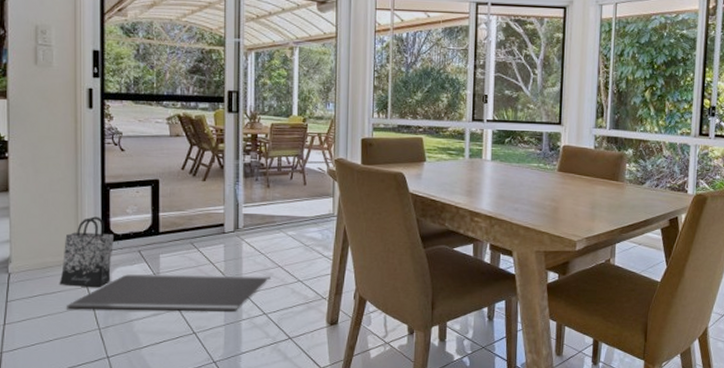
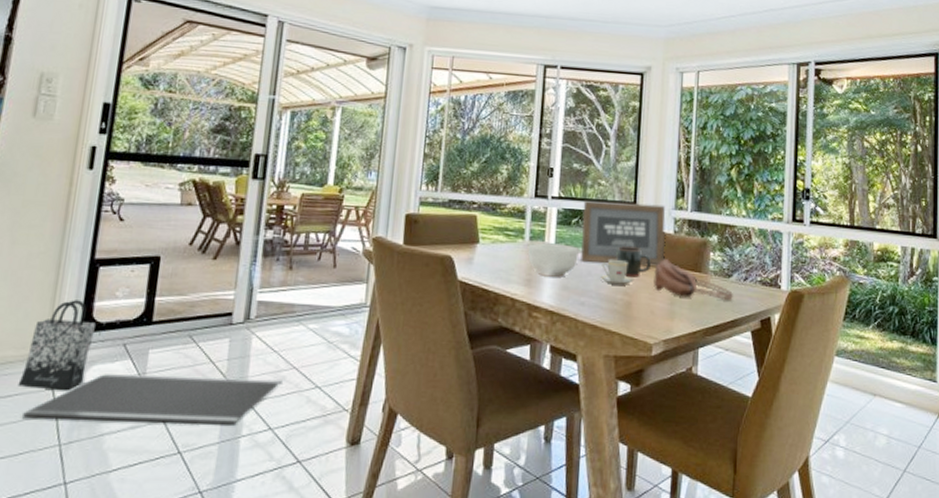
bowl: none [467,160,512,188] -> present [527,243,579,277]
picture frame: none [514,122,587,176] -> present [581,200,666,266]
teacup: none [531,173,560,194] -> present [601,260,634,285]
mug: none [544,161,574,187] -> present [616,246,651,277]
handbag: none [577,170,646,204] -> present [653,259,733,300]

